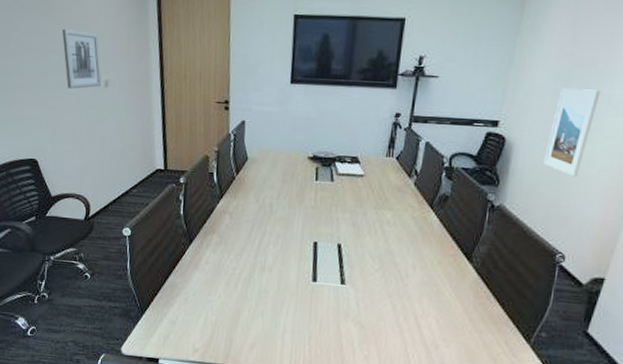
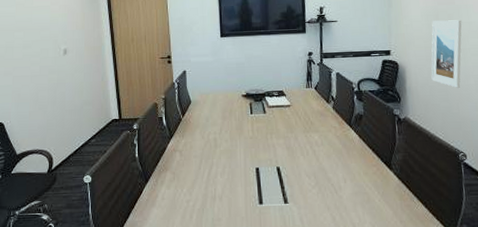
wall art: present [62,29,102,89] -> none [26,11,61,59]

